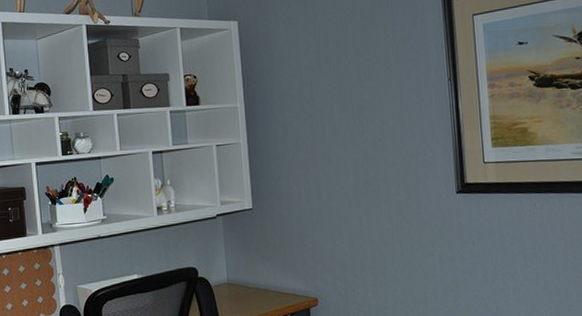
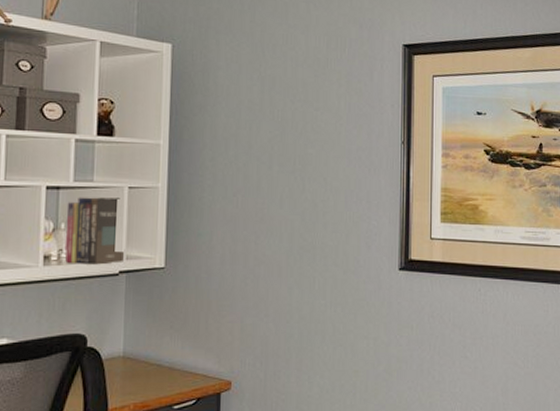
books: none [169,155,220,212] -> present [65,197,125,265]

